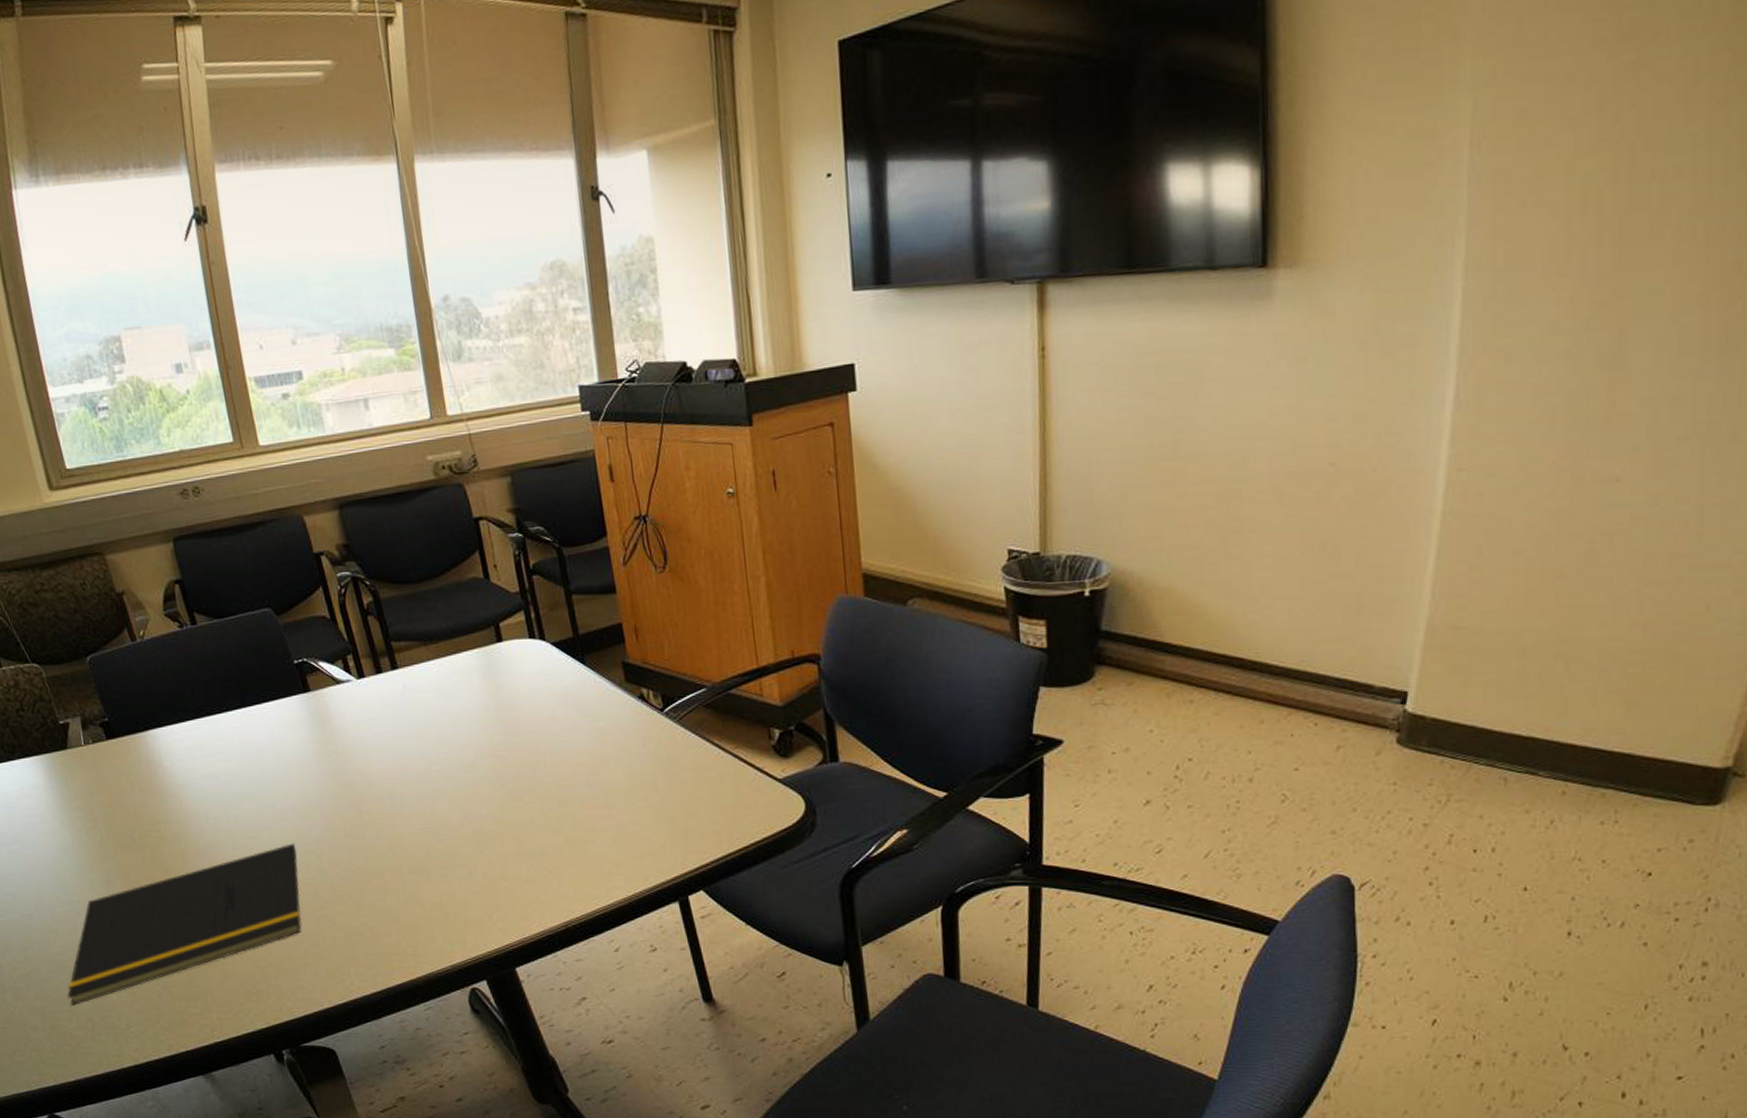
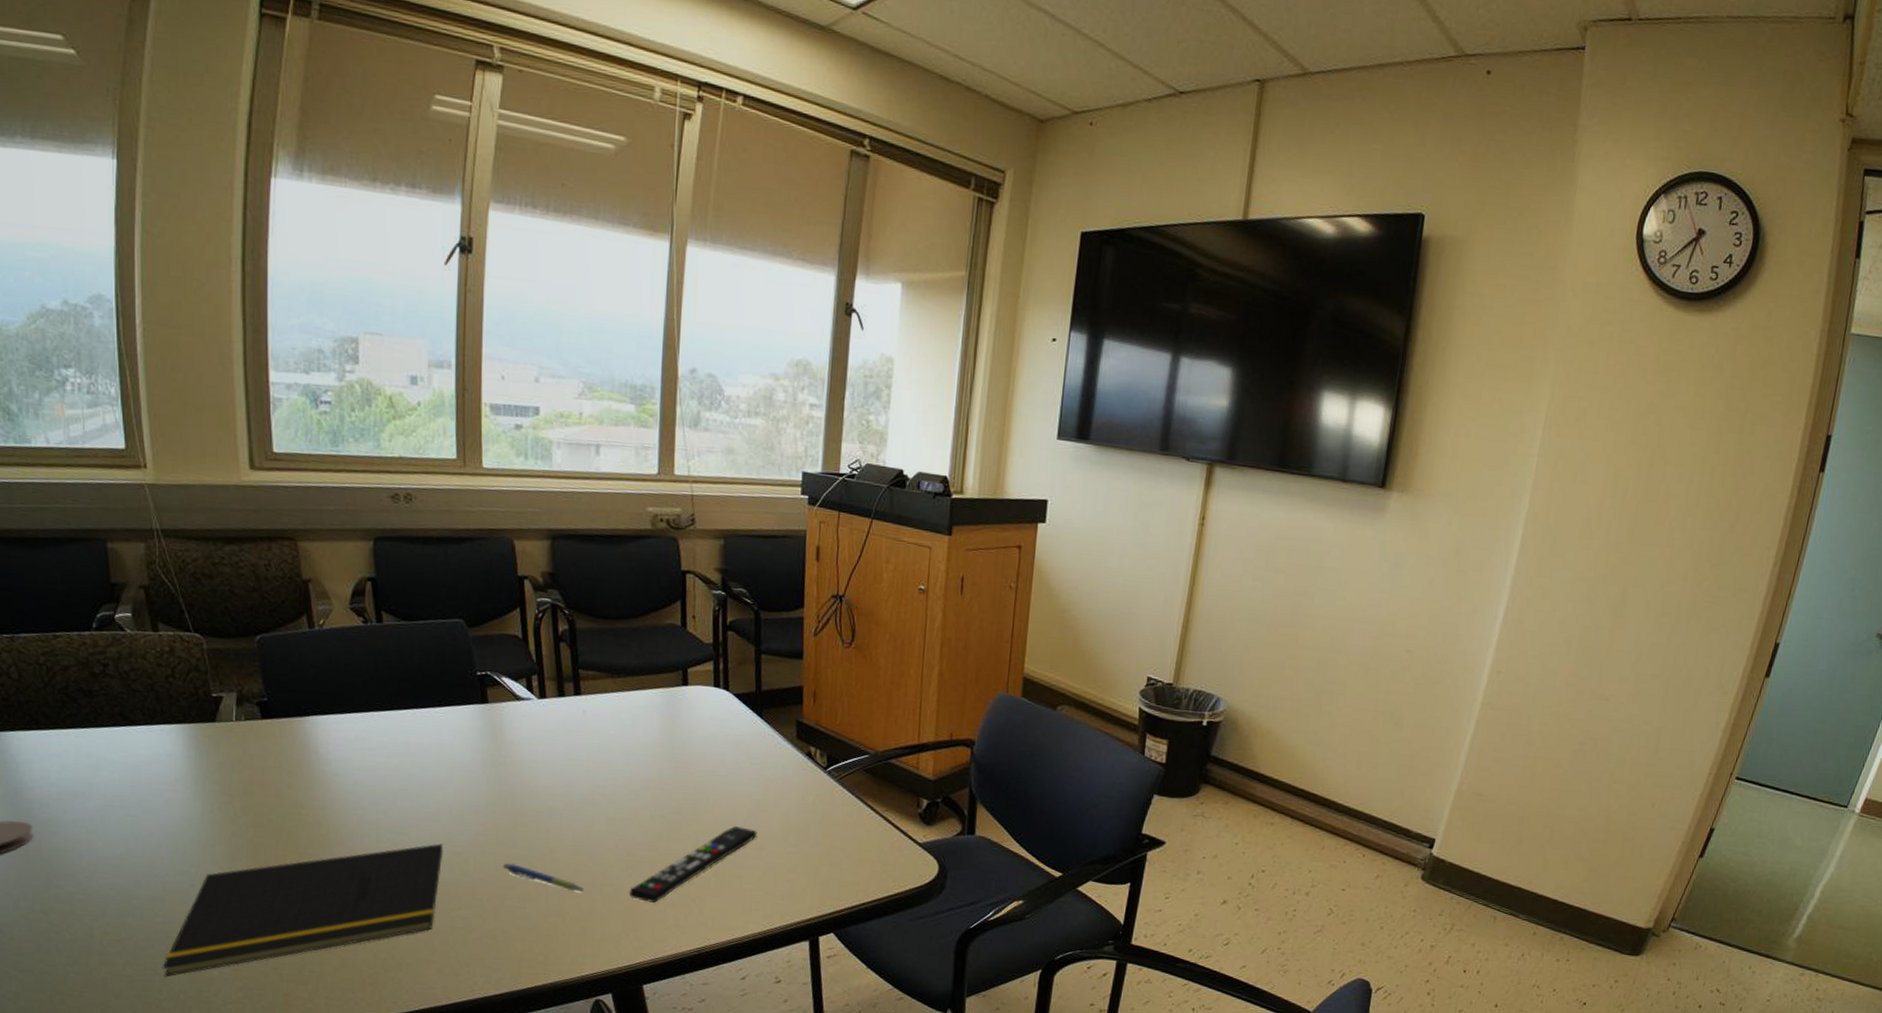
pen: none [356,854,439,877] -> present [503,862,584,892]
remote control: none [483,785,603,880] -> present [628,825,758,904]

